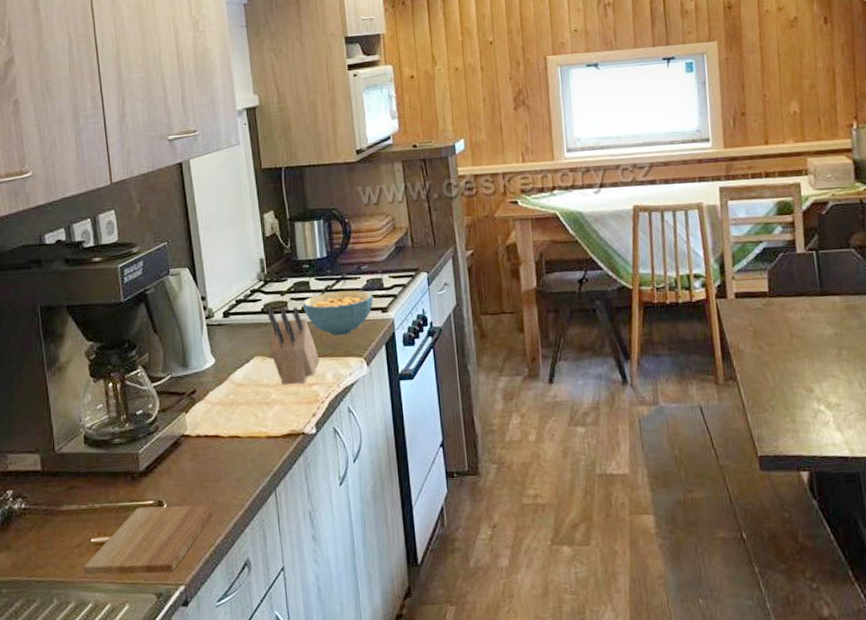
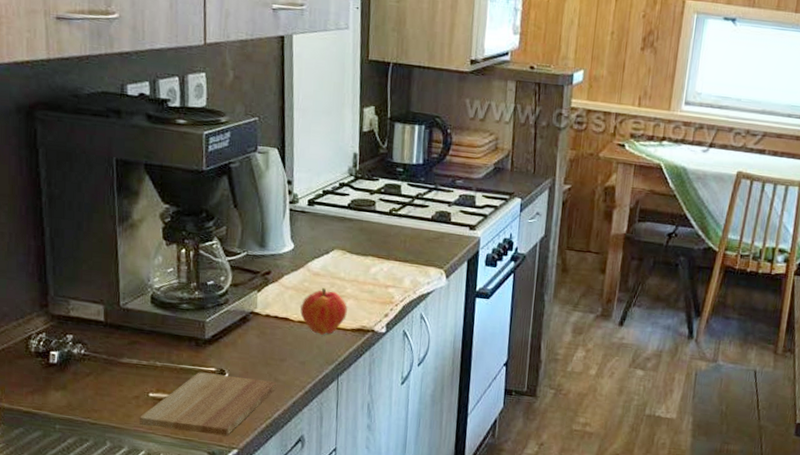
fruit: none [229,397,275,447] -> present [300,288,347,335]
knife block: present [268,306,320,385] -> none [351,203,400,284]
cereal bowl: present [302,290,374,336] -> none [391,200,464,245]

